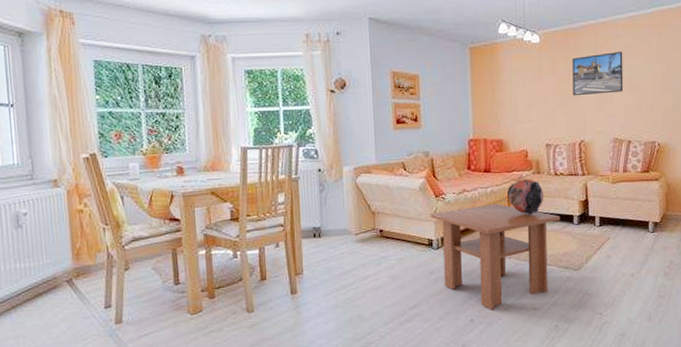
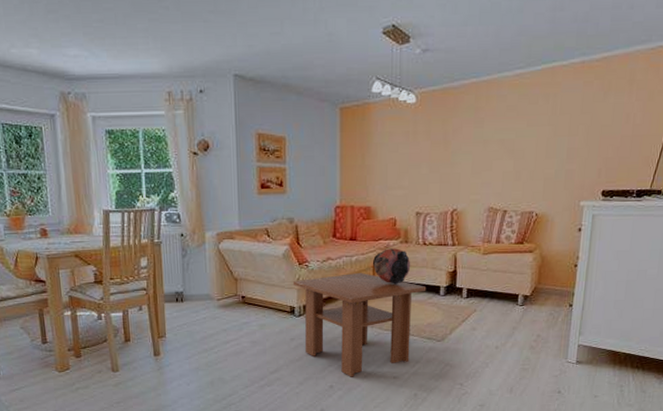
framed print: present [572,51,624,96] -> none [448,112,506,162]

